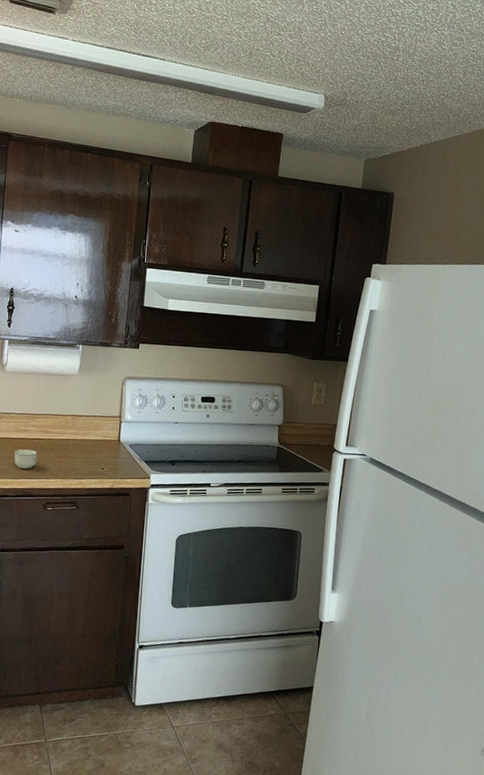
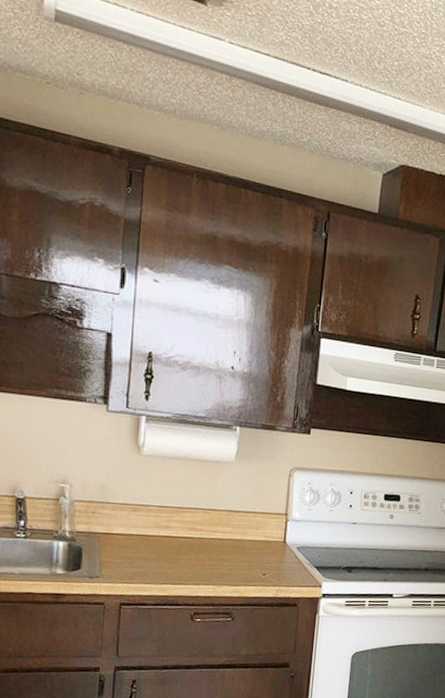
cup: present [14,449,37,469] -> none [154,549,183,573]

